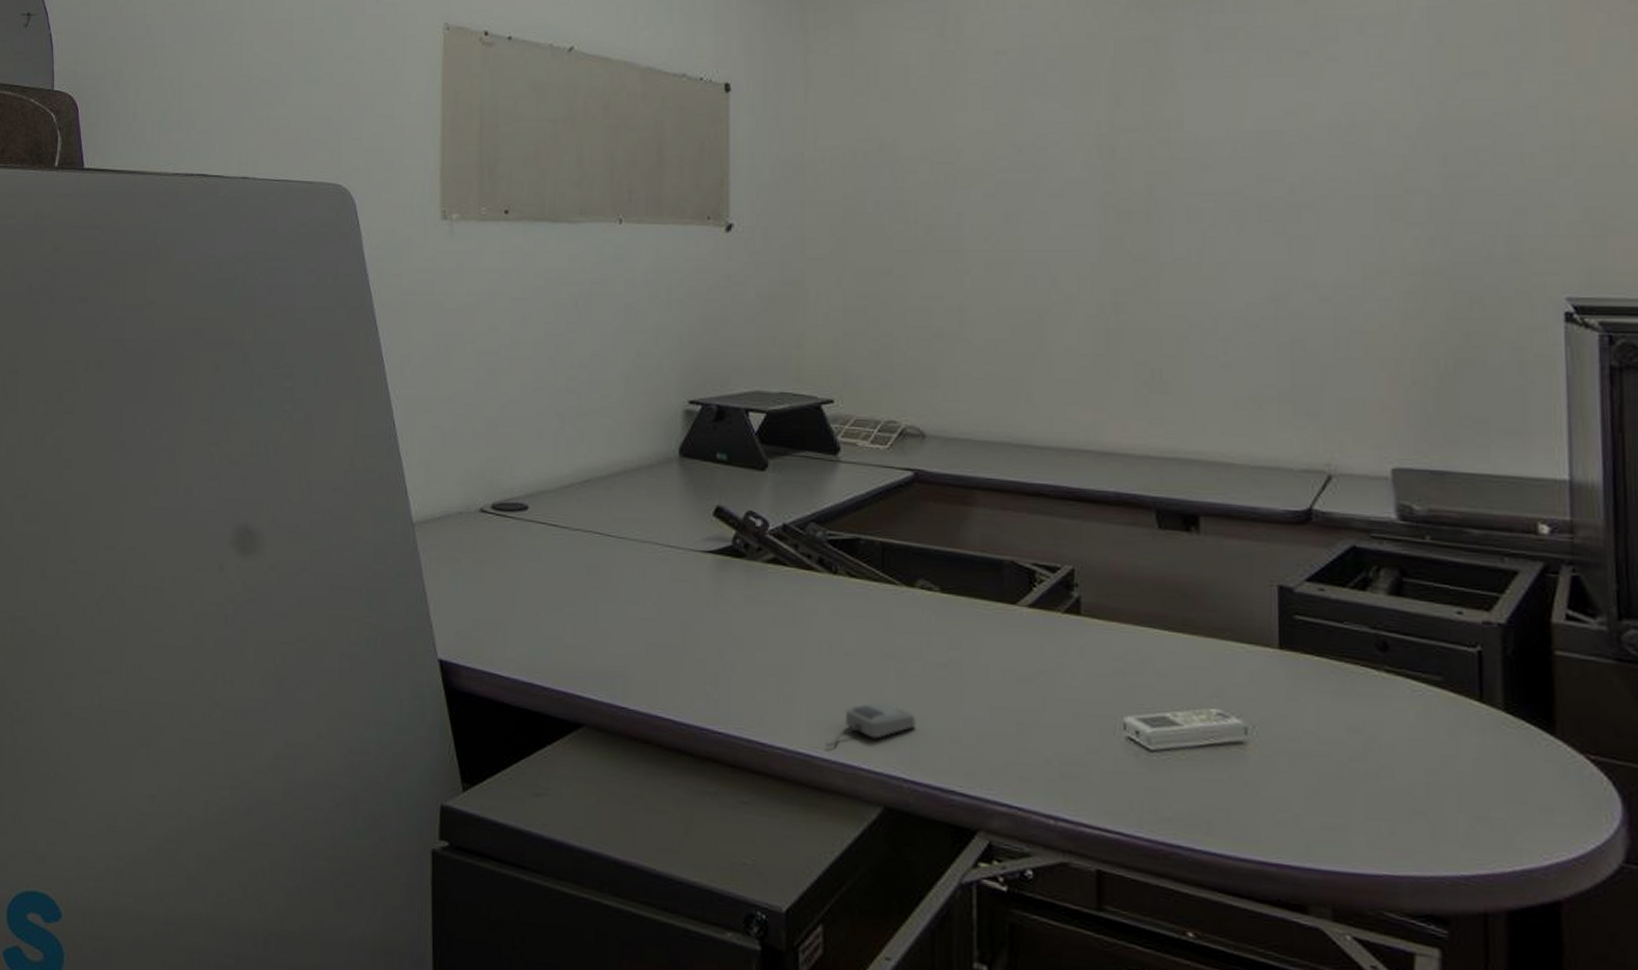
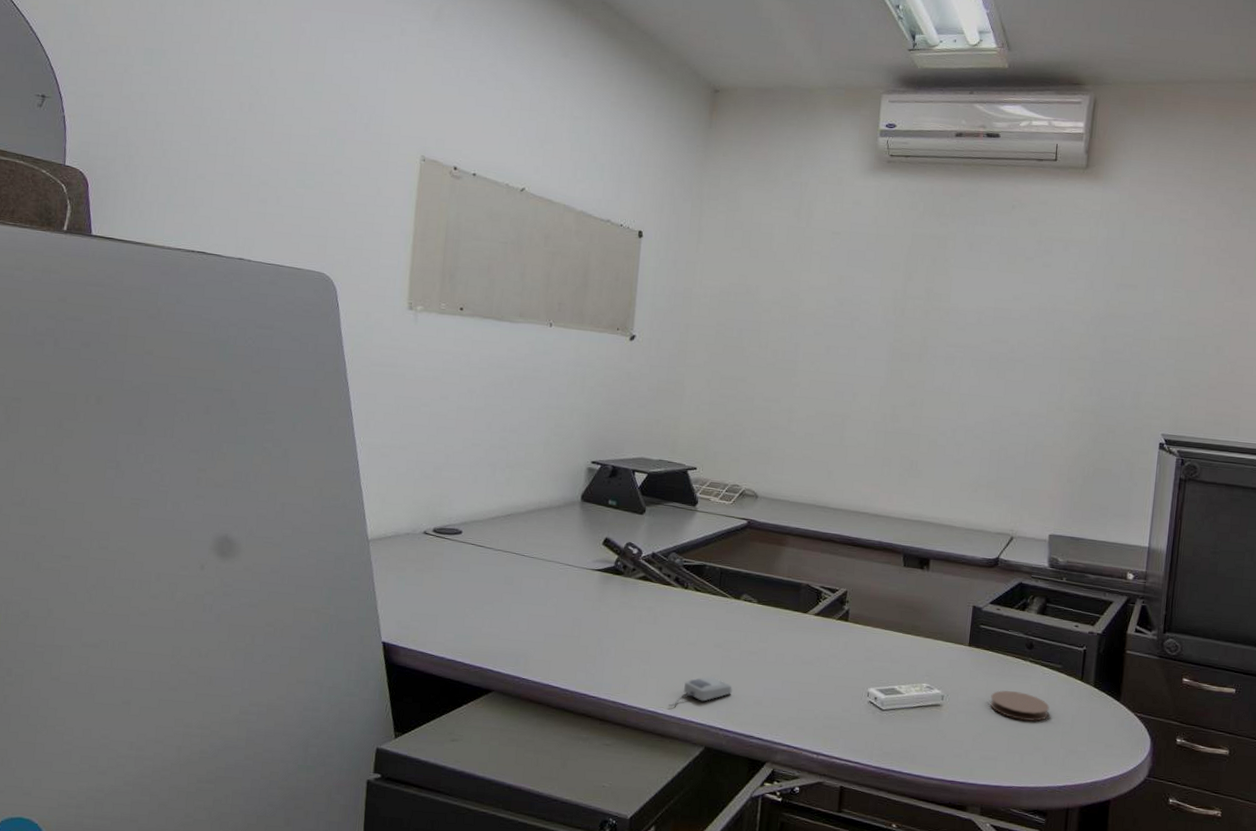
coaster: none [1326,718,1431,769] -> present [990,690,1050,722]

